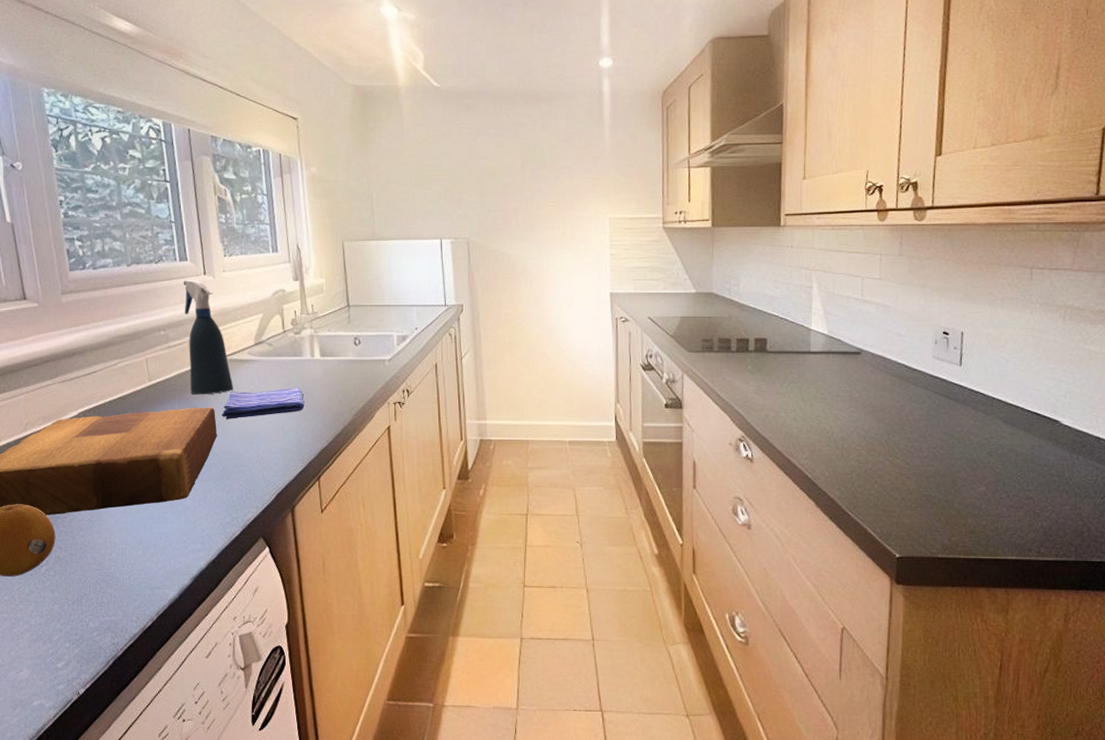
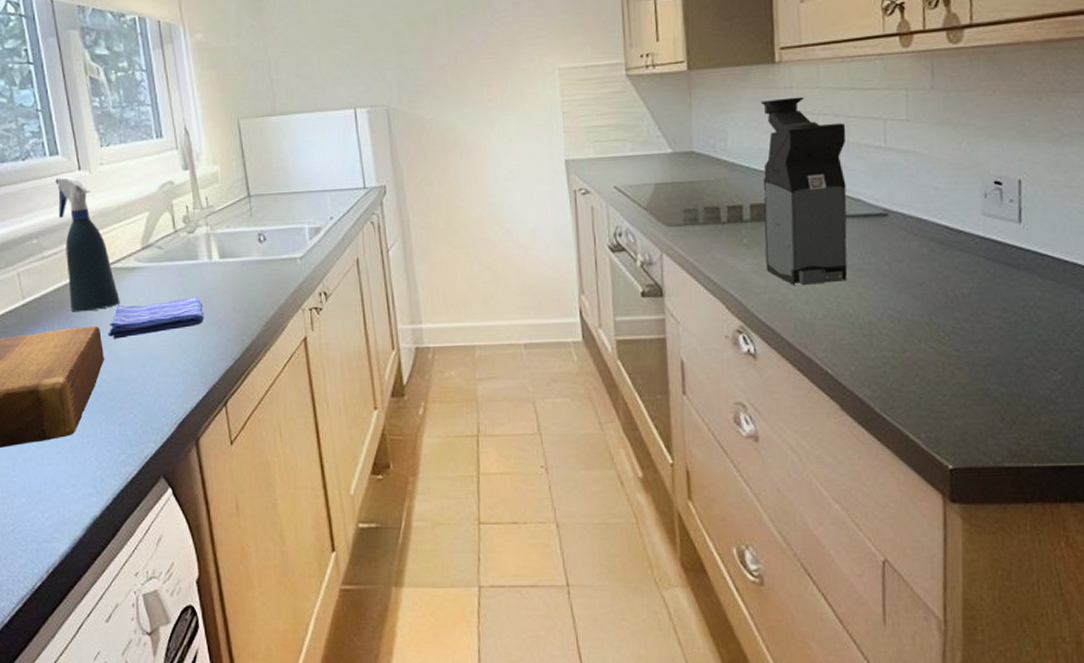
coffee maker: none [764,255,833,406] -> present [760,96,848,286]

